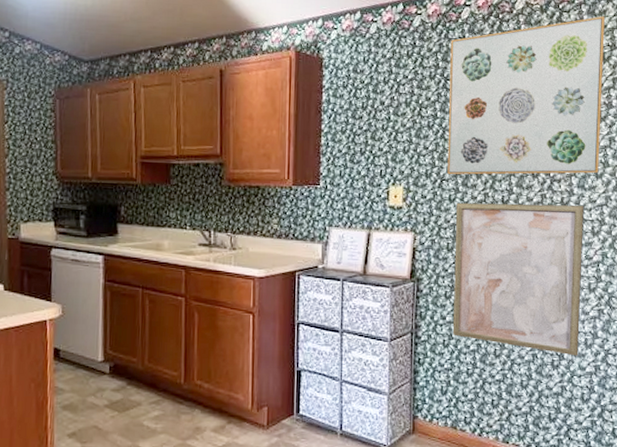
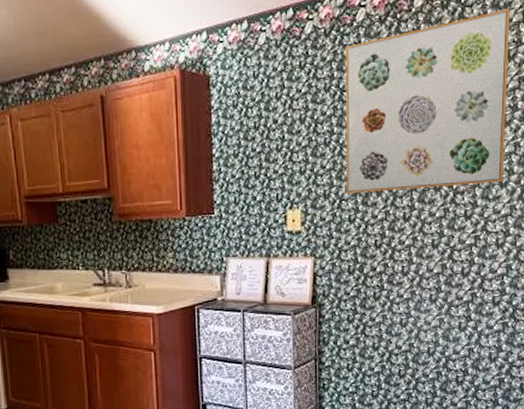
wall art: present [452,202,585,356] -> none [356,216,489,371]

